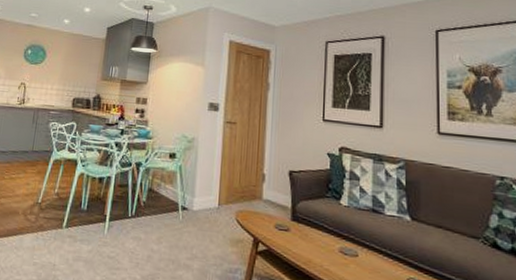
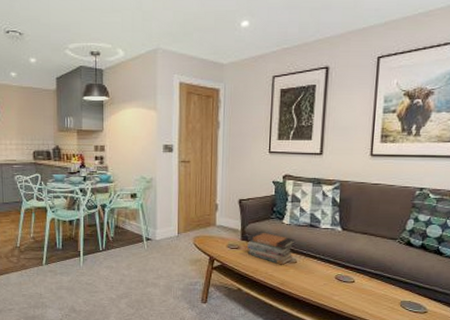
book stack: none [298,212,356,258] -> present [247,232,296,265]

